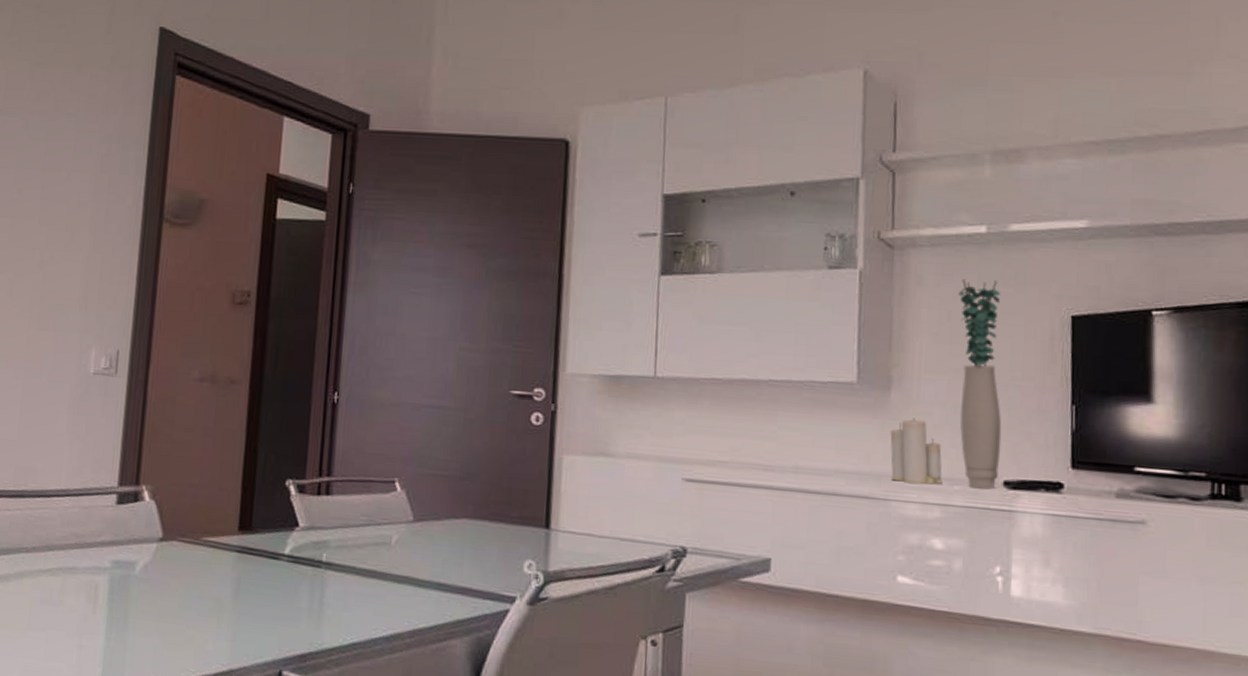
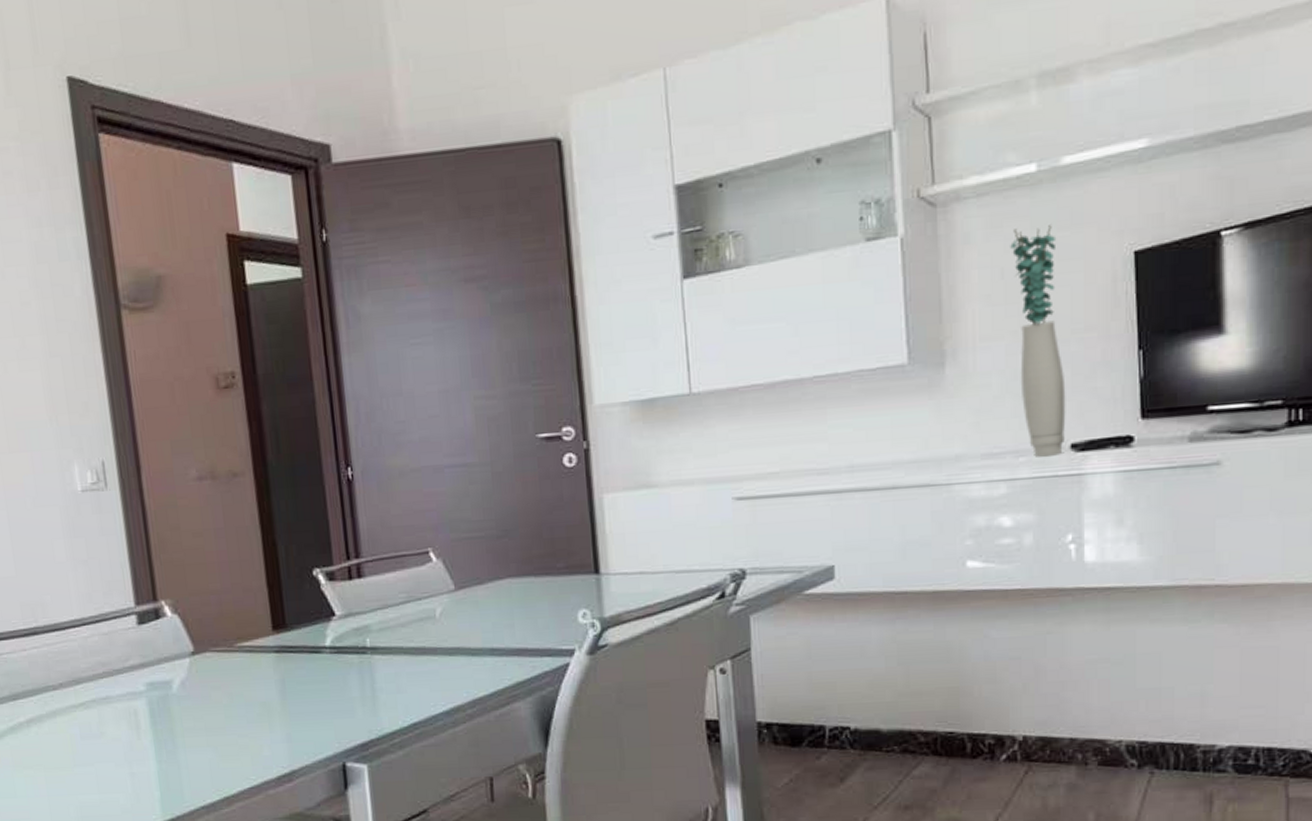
candle: present [890,418,942,485] -> none [948,392,1006,464]

